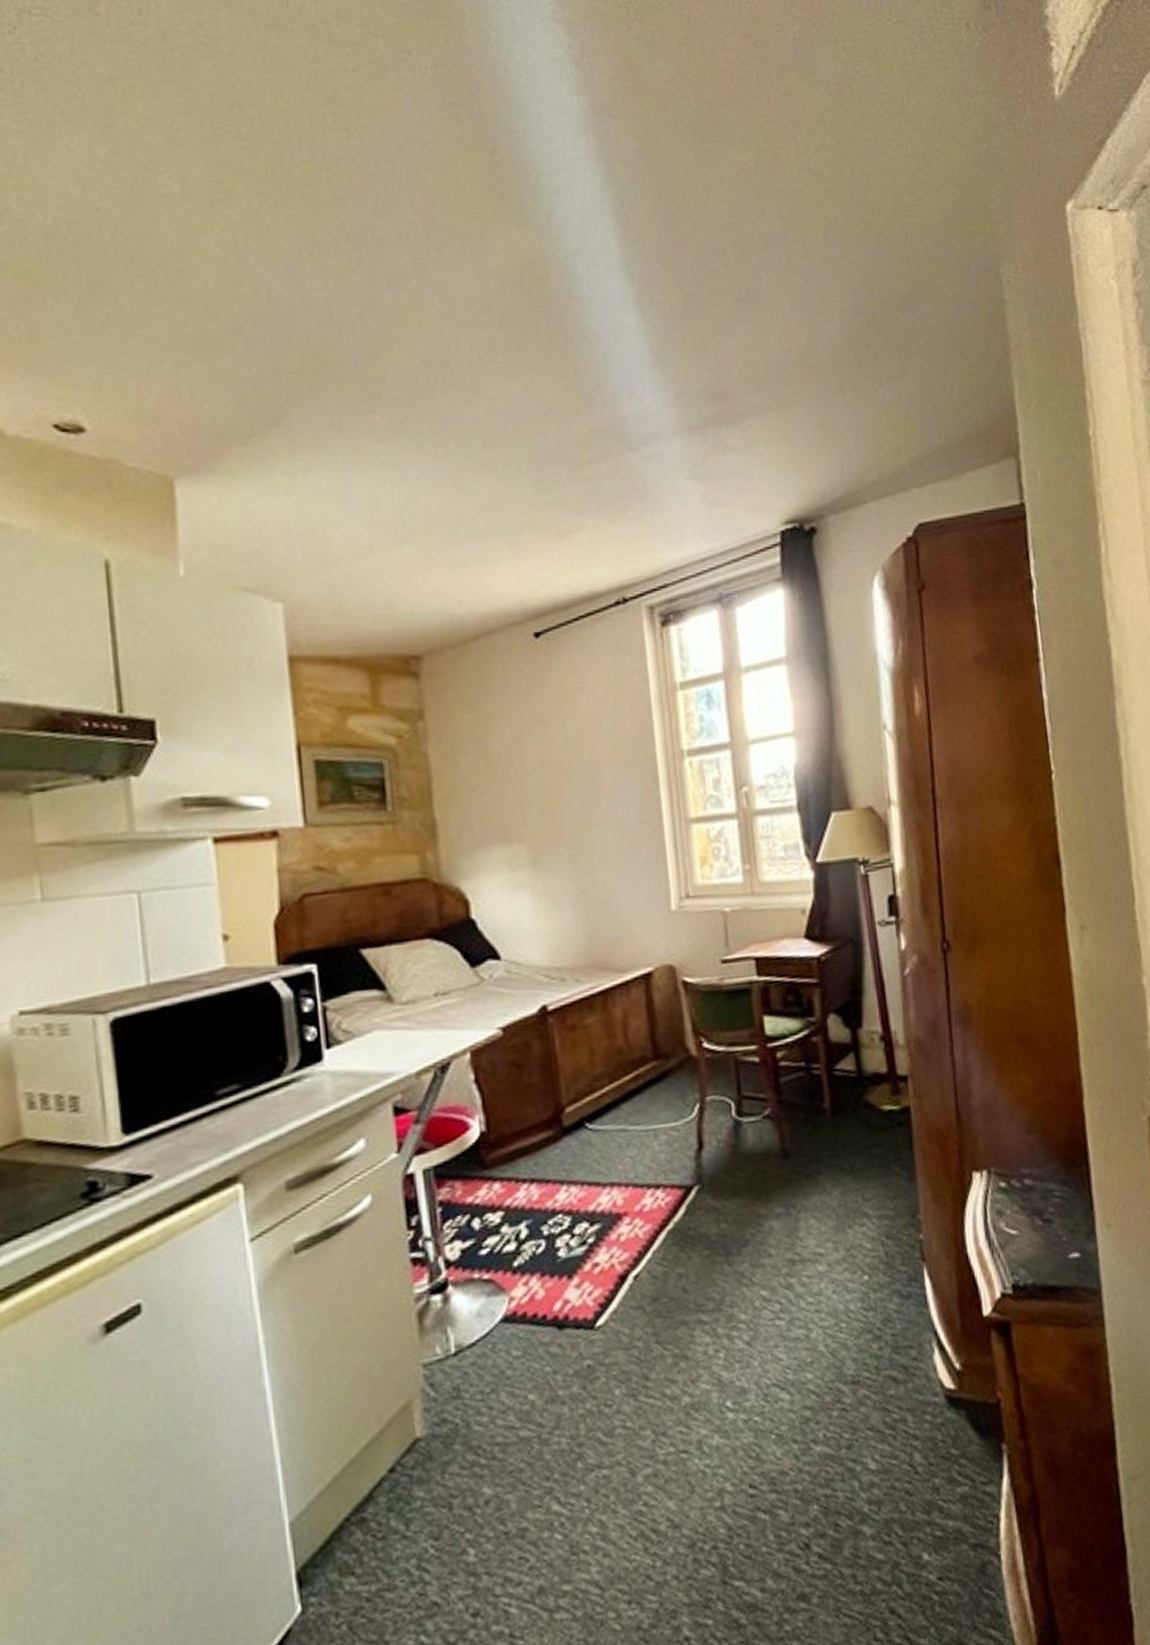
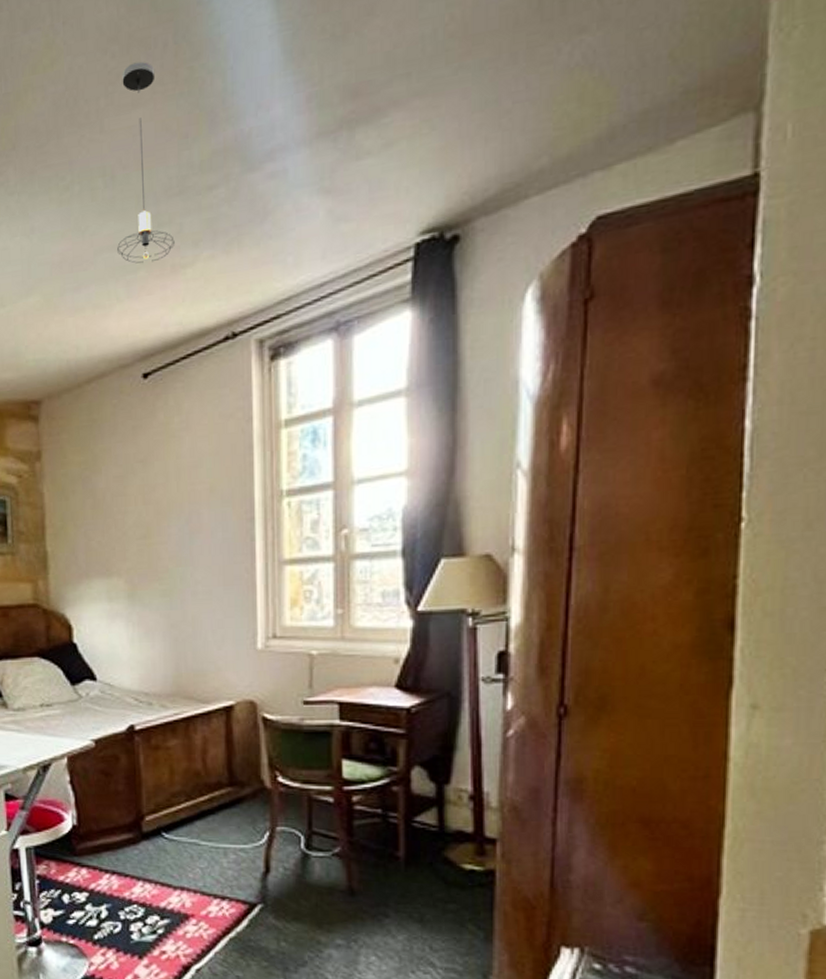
pendant light: none [495,337,560,525] -> present [117,61,175,264]

